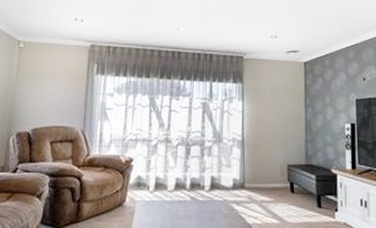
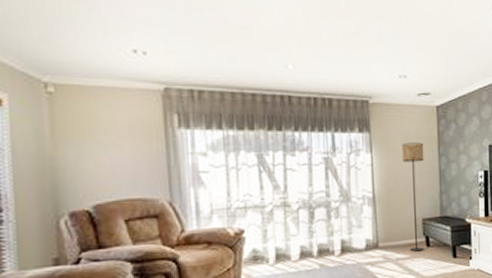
floor lamp: none [271,93,291,197] -> present [402,142,424,252]

